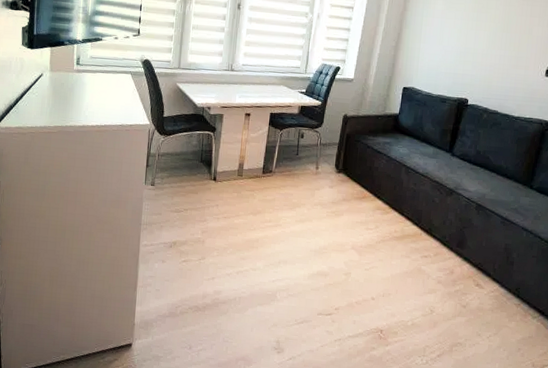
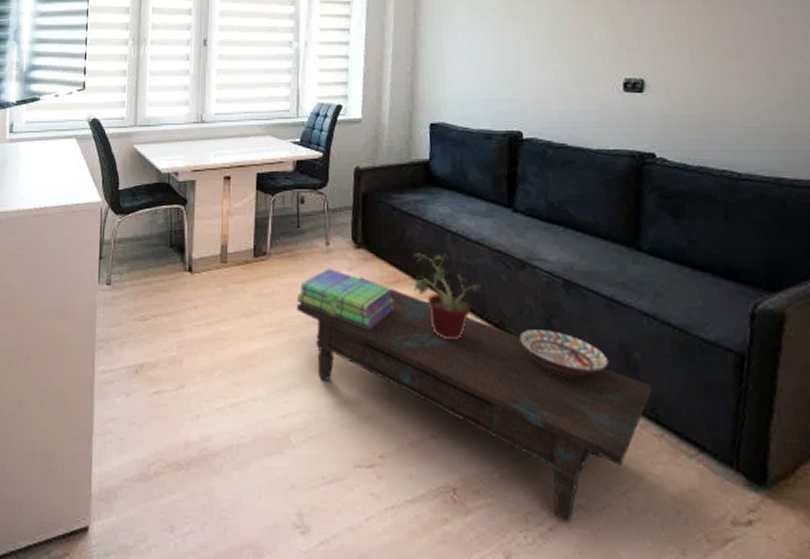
coffee table: none [289,193,519,353] -> present [296,277,652,523]
stack of books: none [291,185,359,228] -> present [297,268,394,330]
potted plant: none [372,179,421,239] -> present [410,253,482,341]
decorative bowl: none [440,234,496,267] -> present [520,328,609,377]

